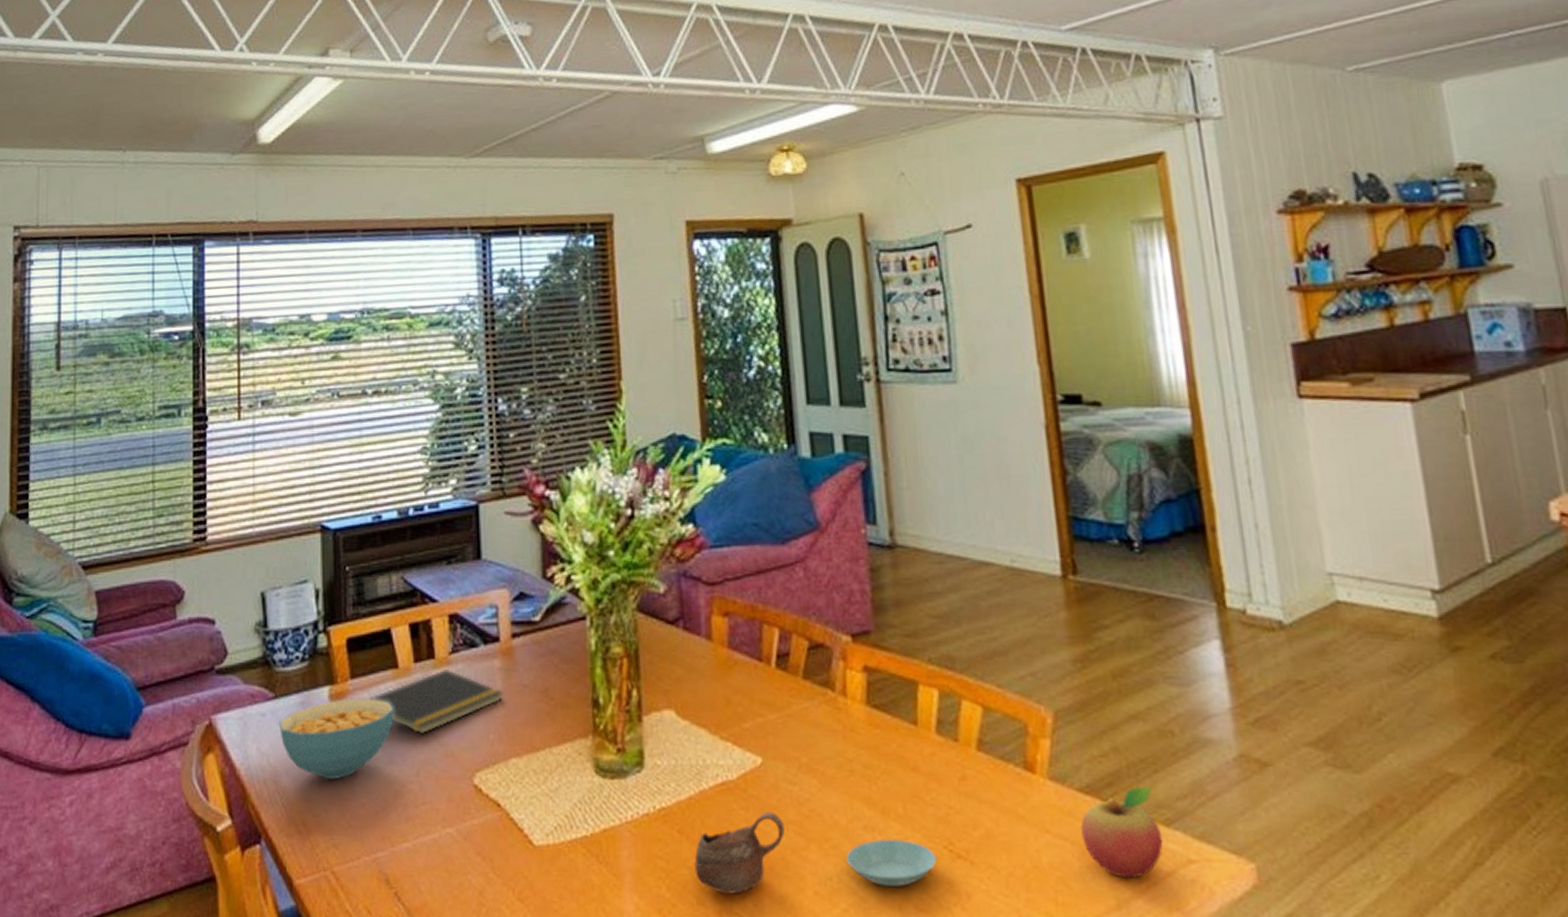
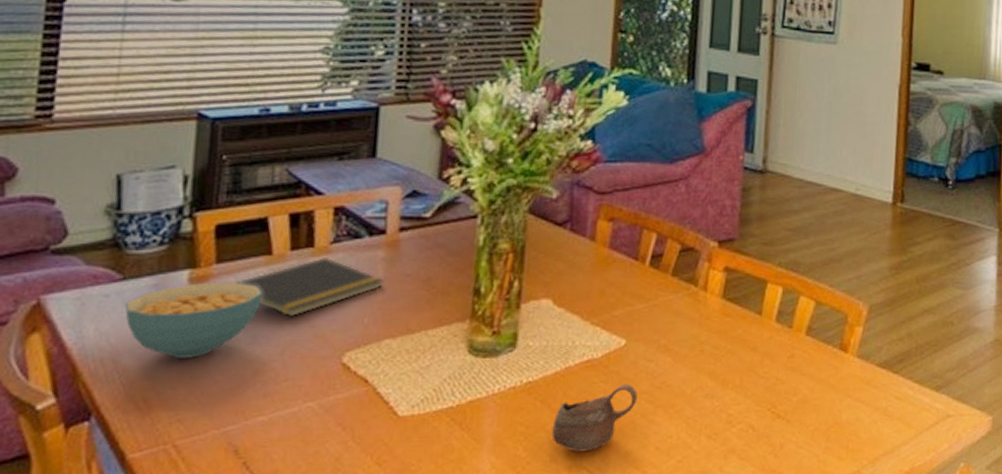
saucer: present [846,838,937,886] -> none [687,404,761,441]
fruit: present [1080,786,1163,879] -> none [874,362,932,430]

